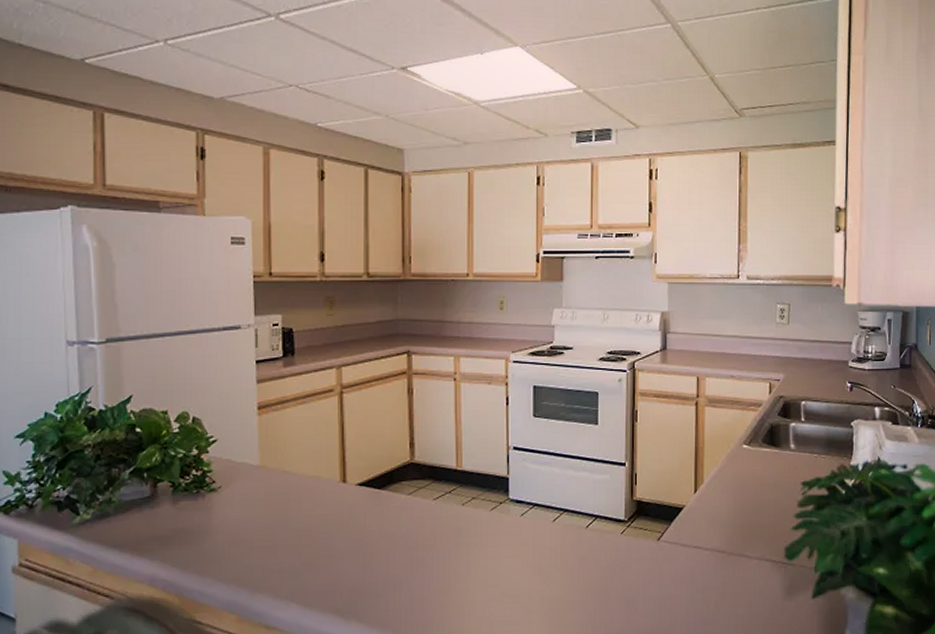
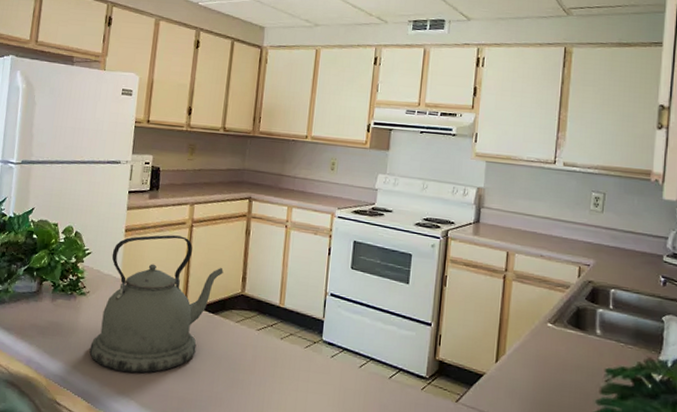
kettle: none [231,406,386,573] -> present [89,235,223,373]

